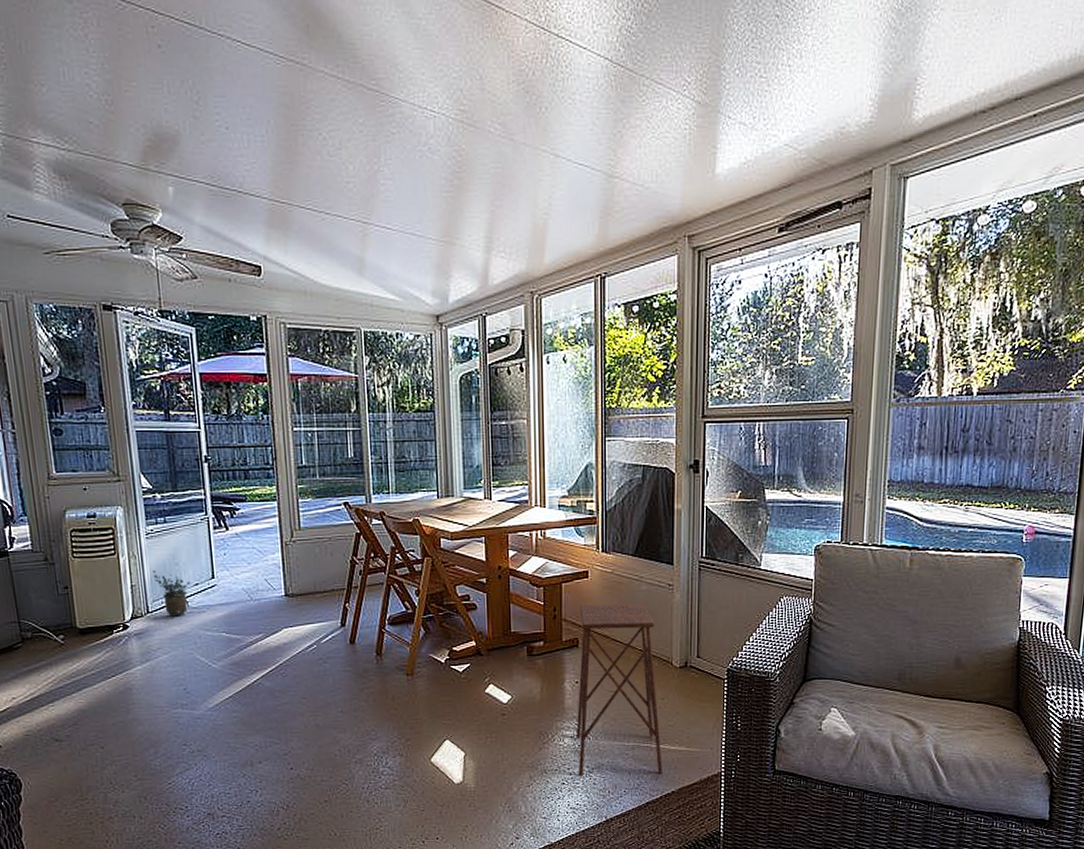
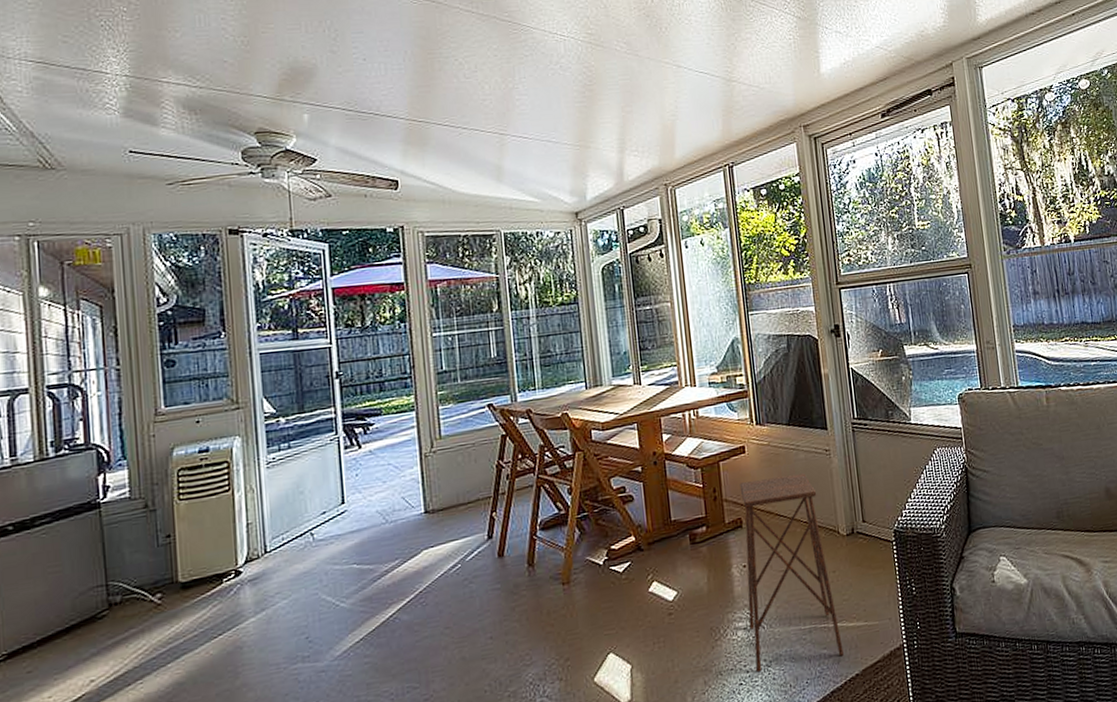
potted plant: present [152,570,191,617] -> none [273,503,317,554]

